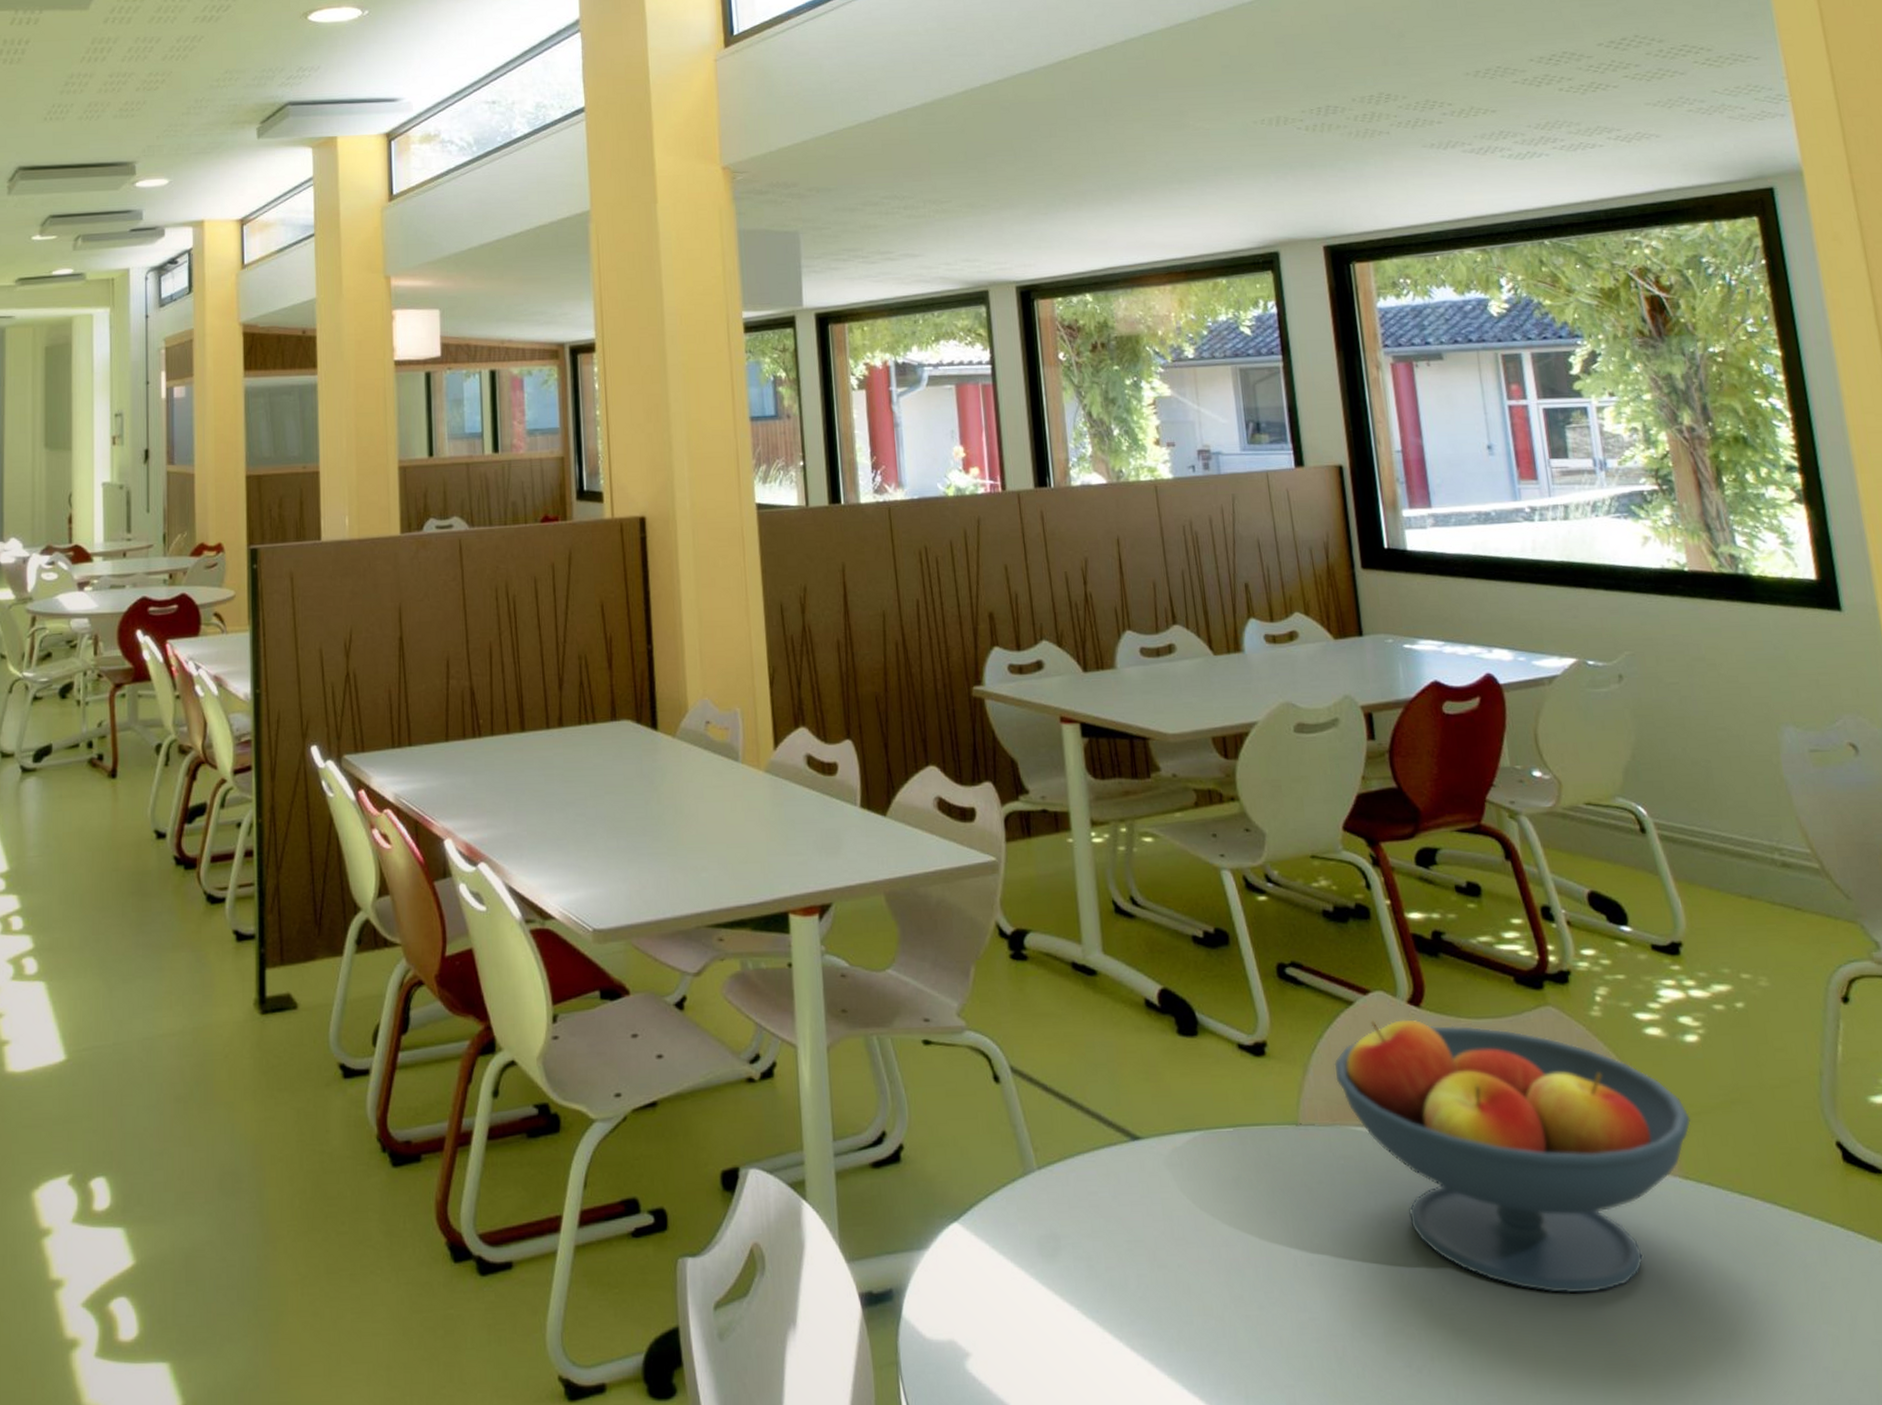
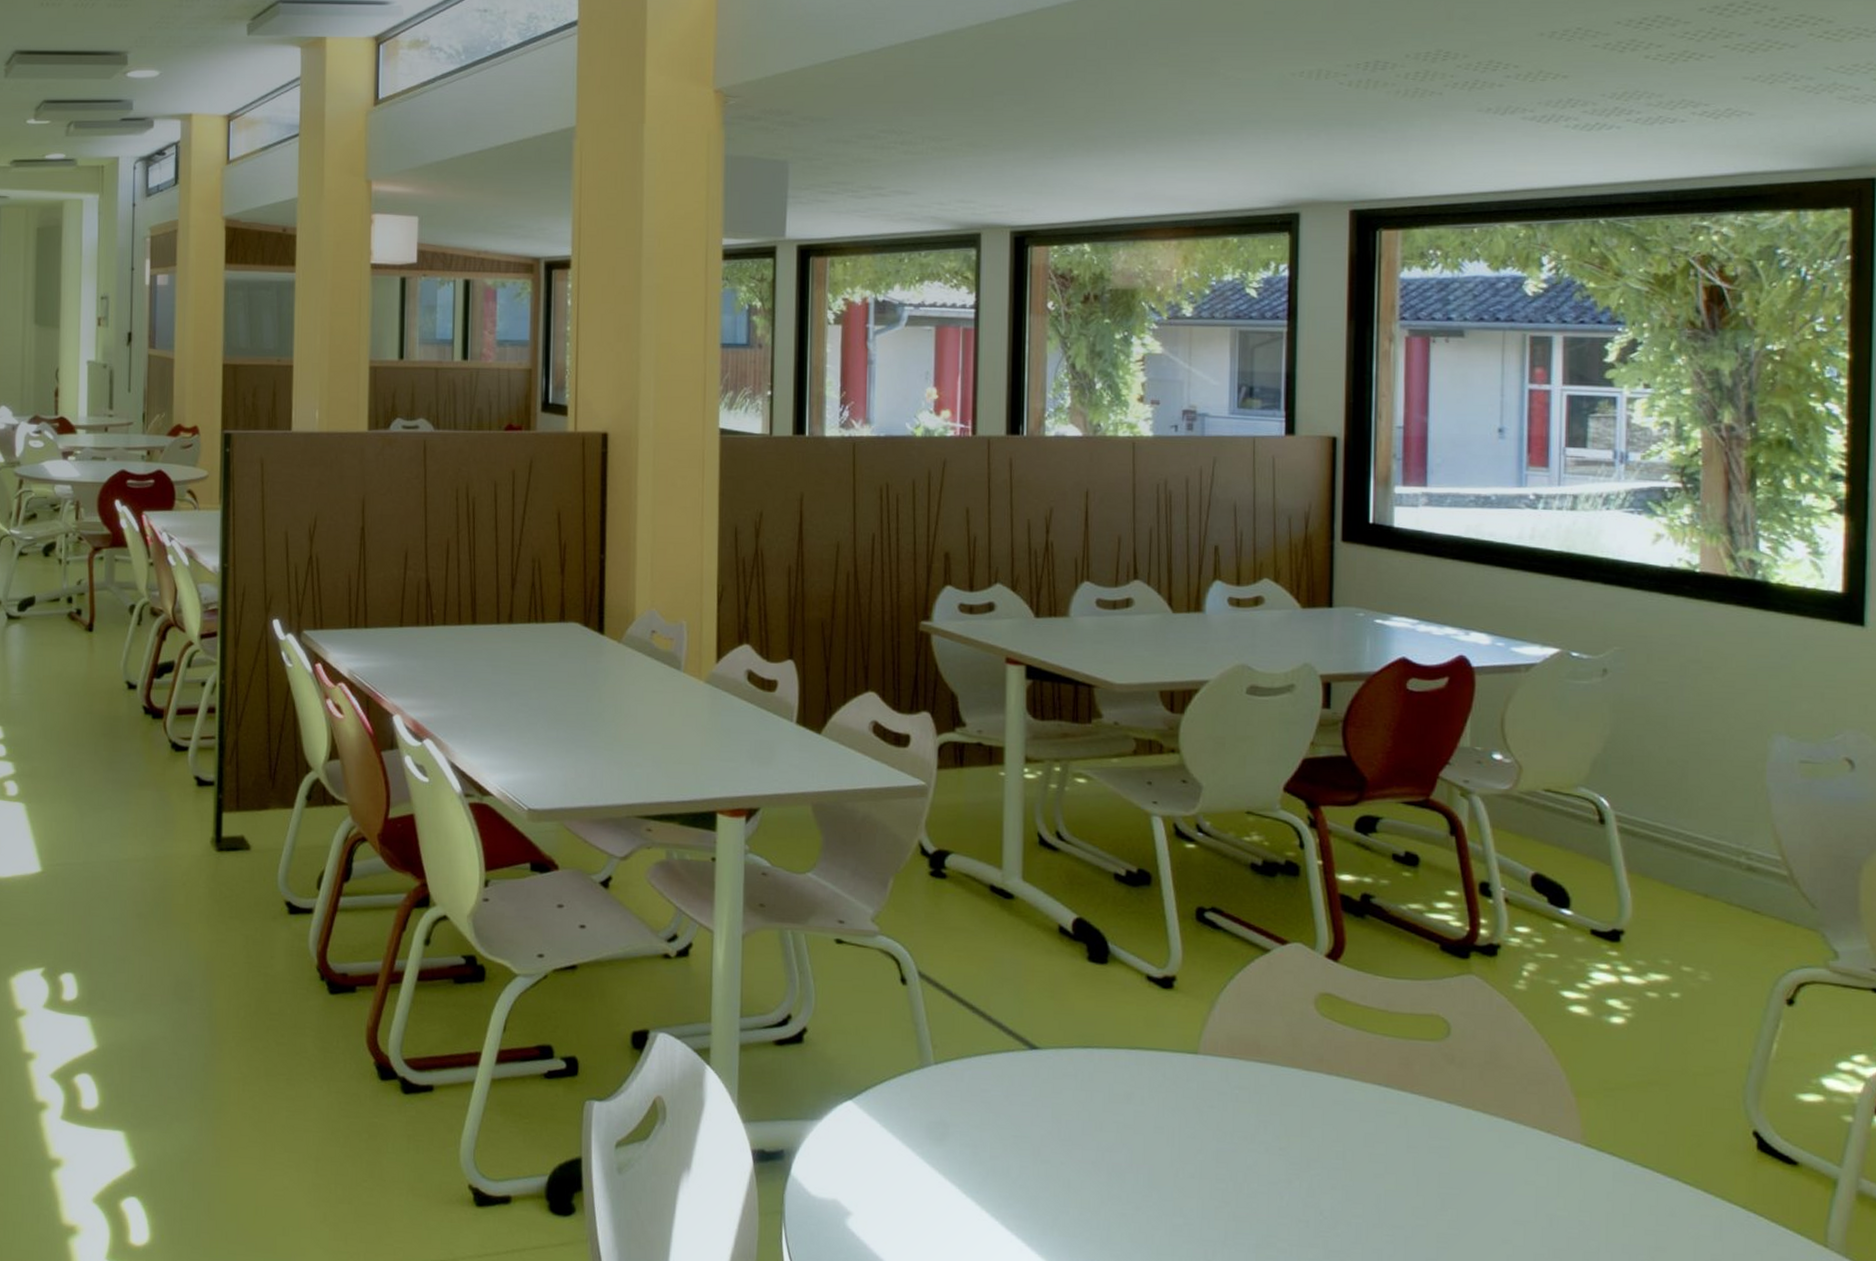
fruit bowl: present [1334,1019,1692,1294] -> none [1241,968,1603,1236]

